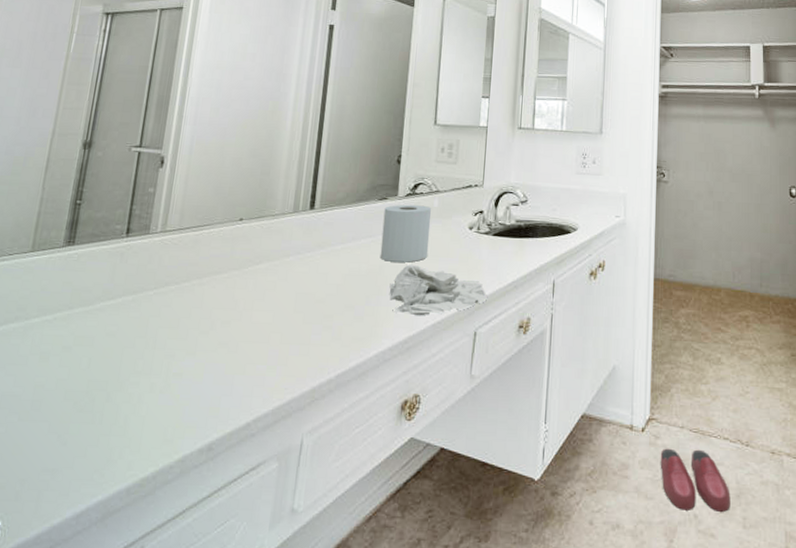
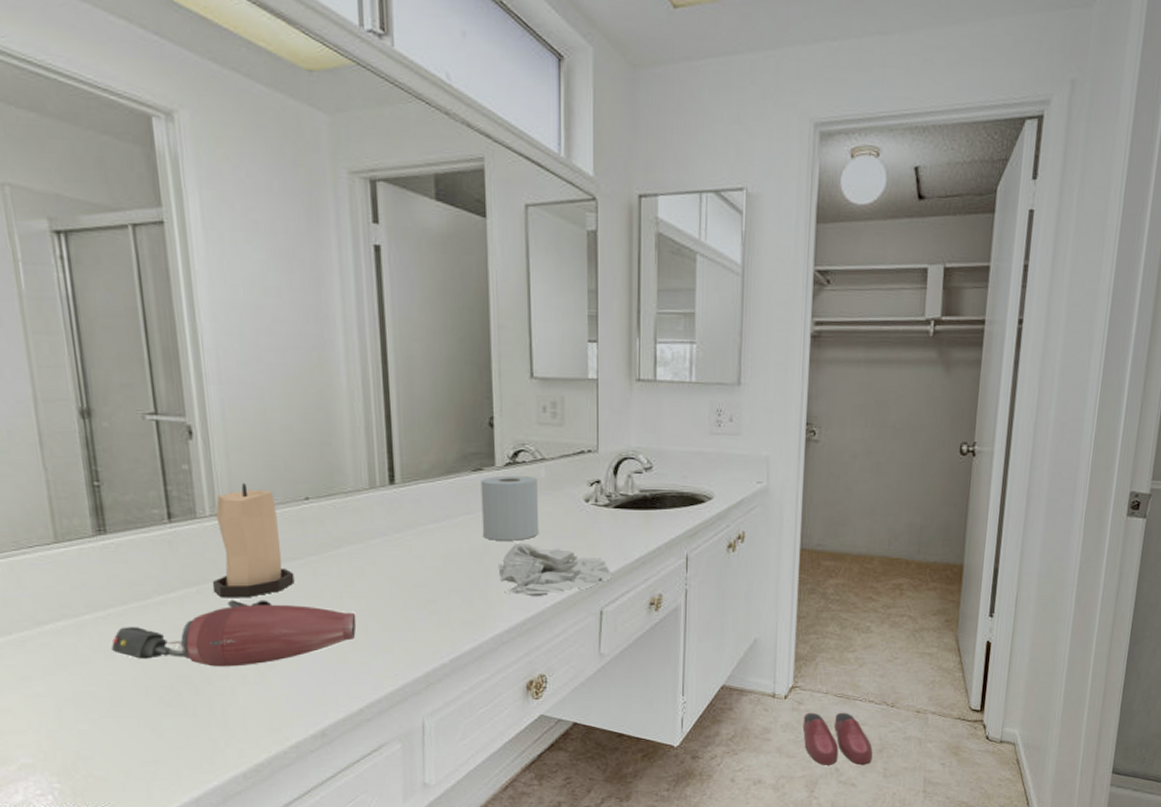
hair dryer: none [46,308,261,374] -> present [111,599,357,667]
candle: none [146,205,217,307] -> present [212,483,295,598]

